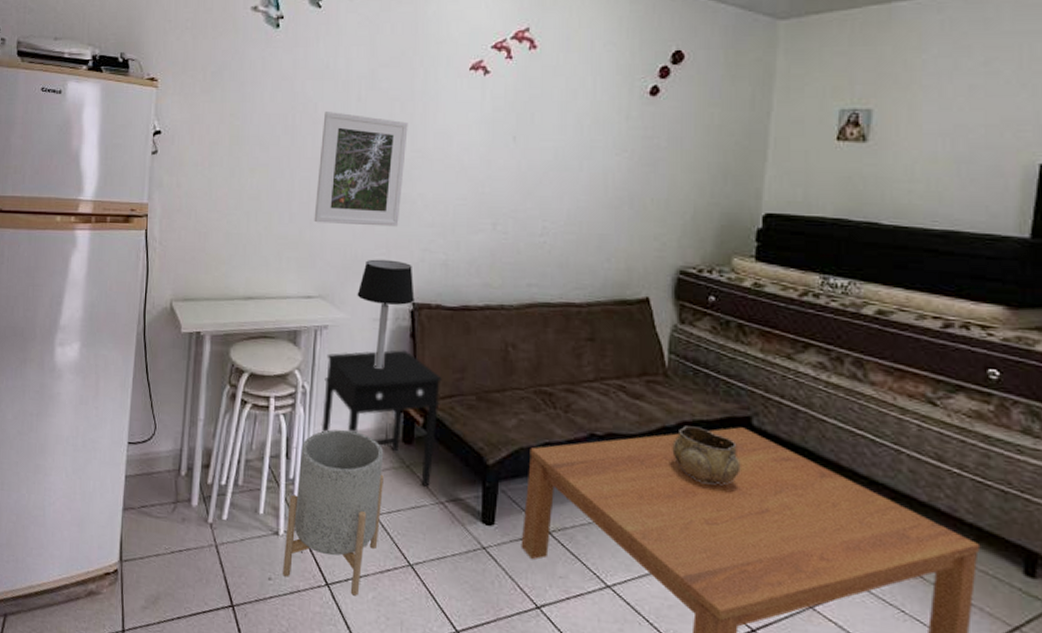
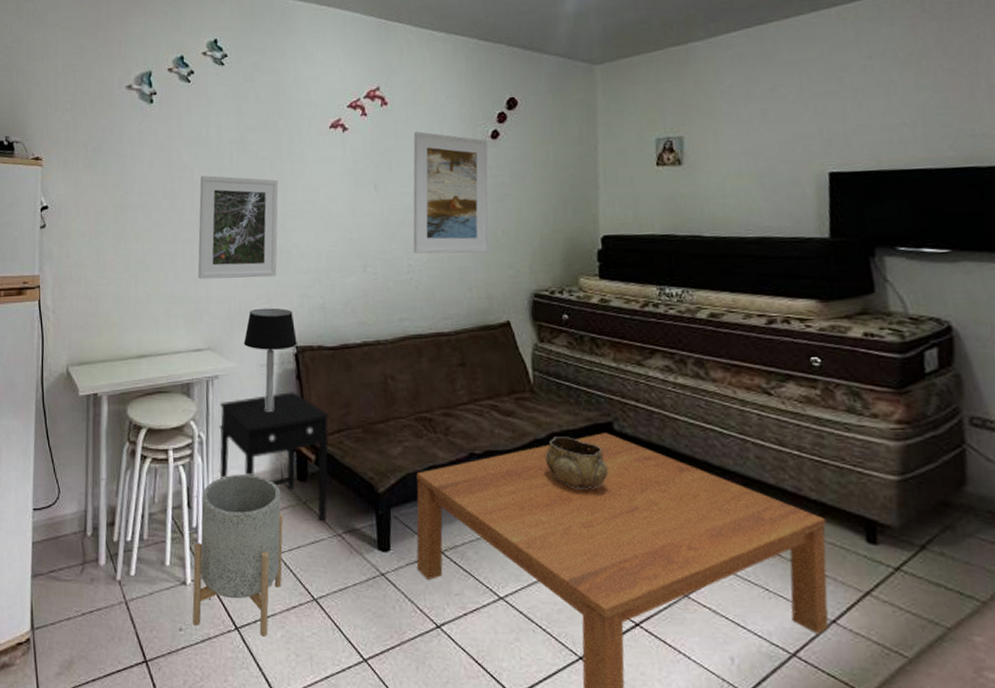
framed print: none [550,81,645,221] -> present [413,131,489,254]

